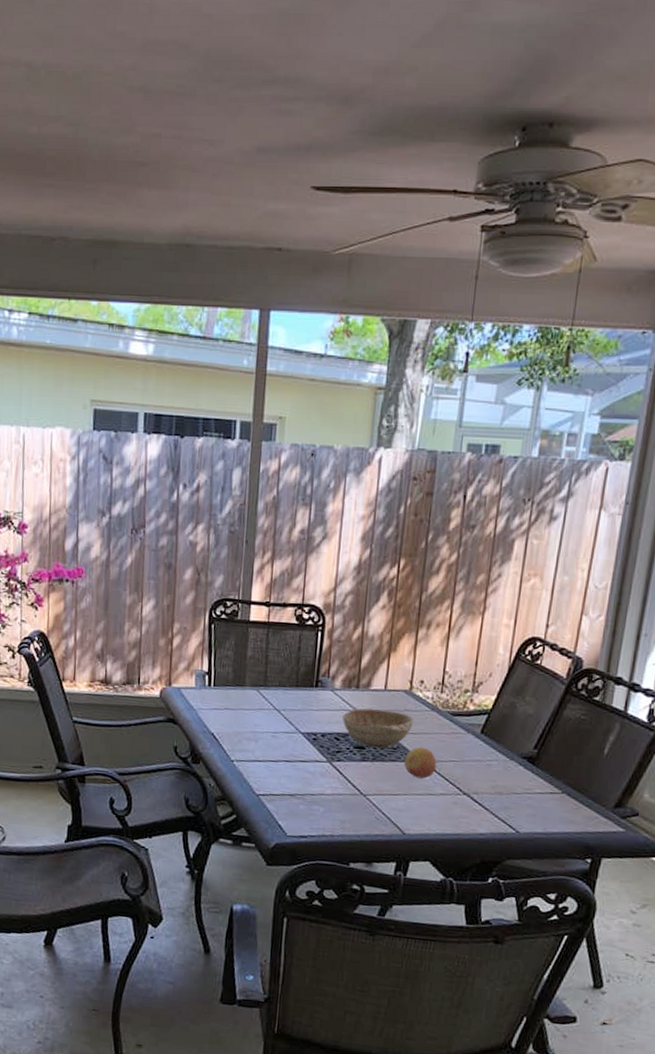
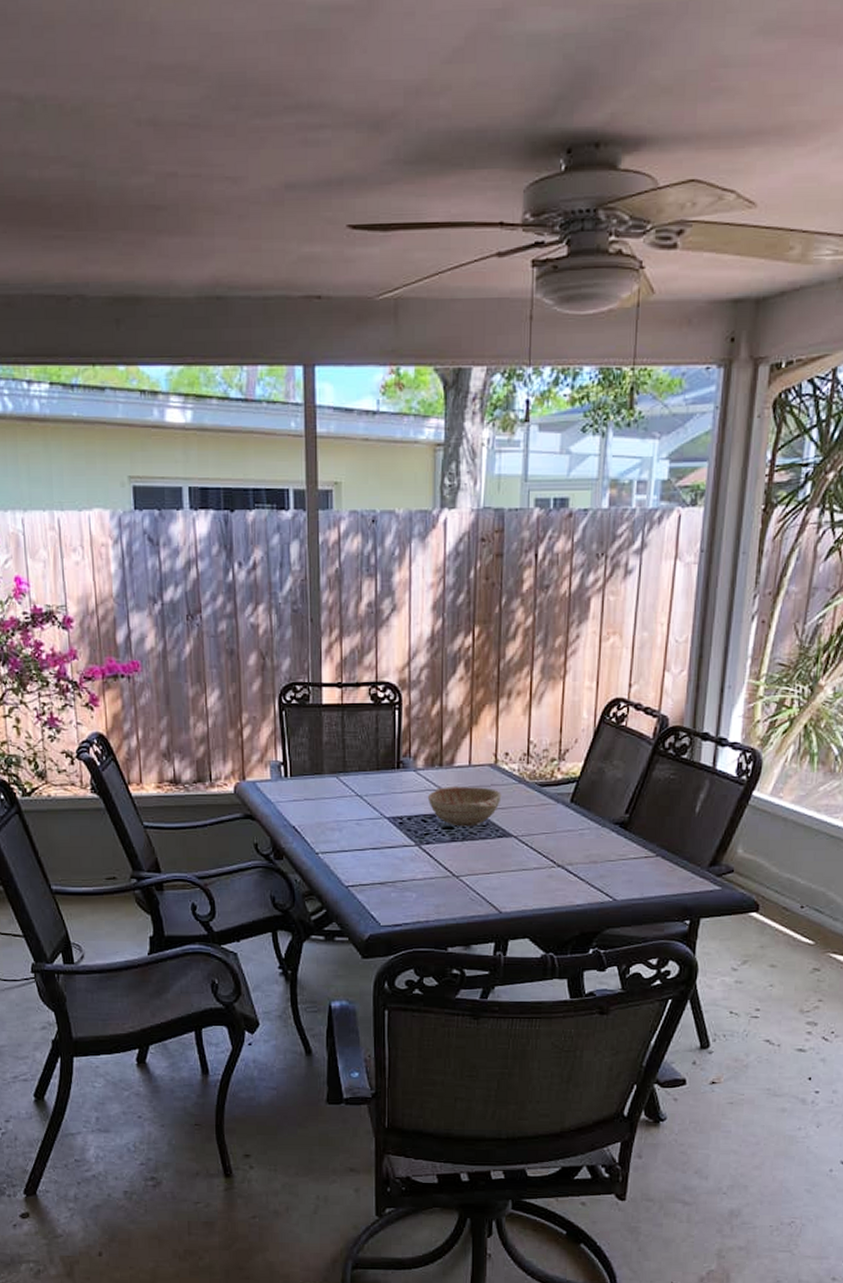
fruit: present [404,747,437,779] -> none [495,821,529,854]

